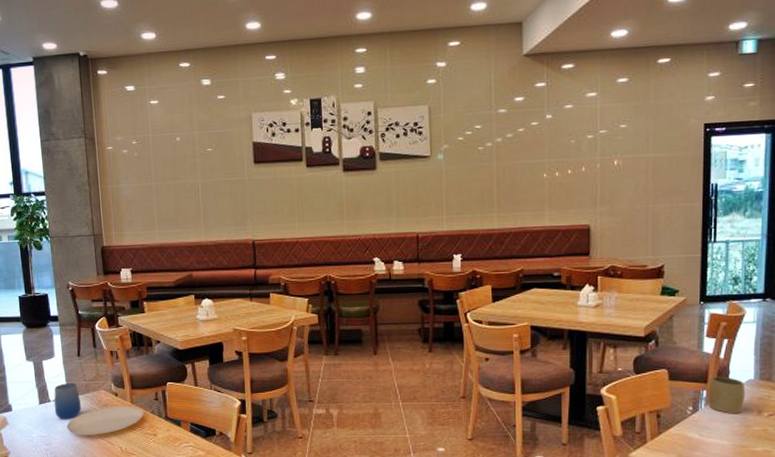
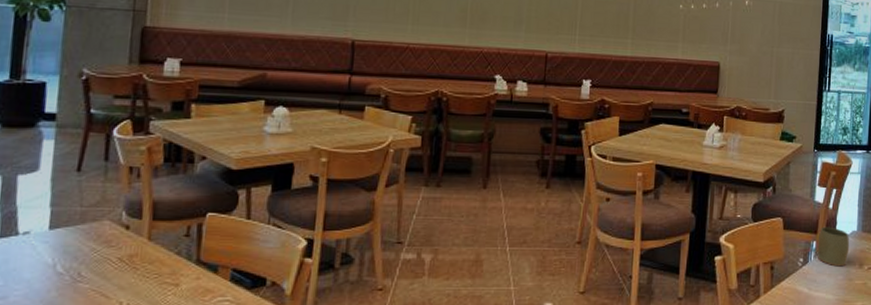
cup: present [54,383,81,420] -> none [22,209,69,262]
plate: present [67,405,144,435] -> none [38,243,165,285]

